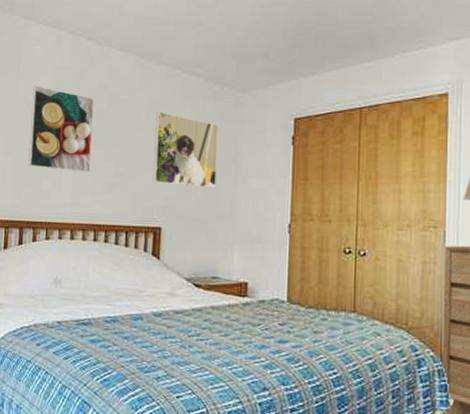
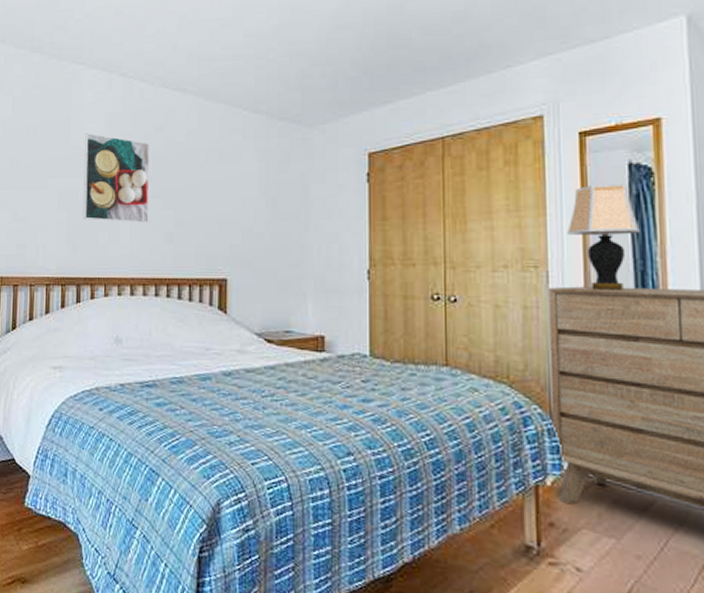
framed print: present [153,111,219,188] -> none [216,153,285,234]

